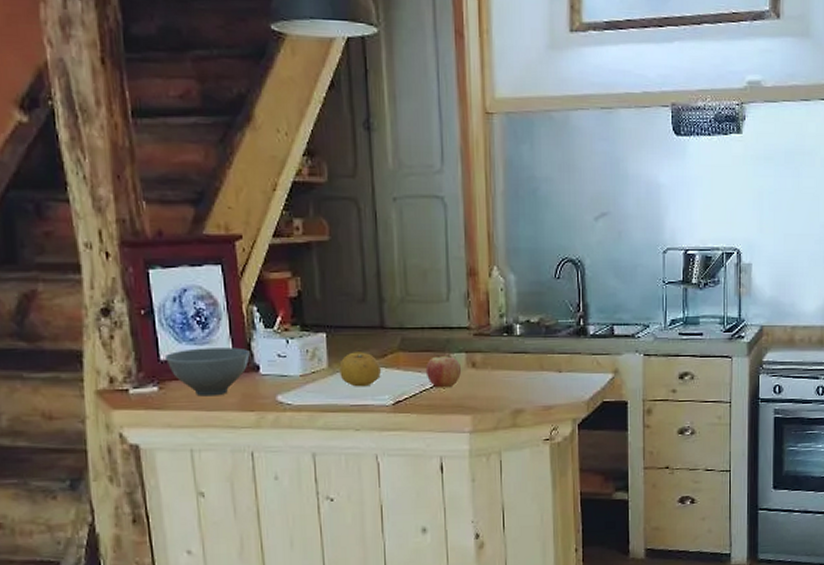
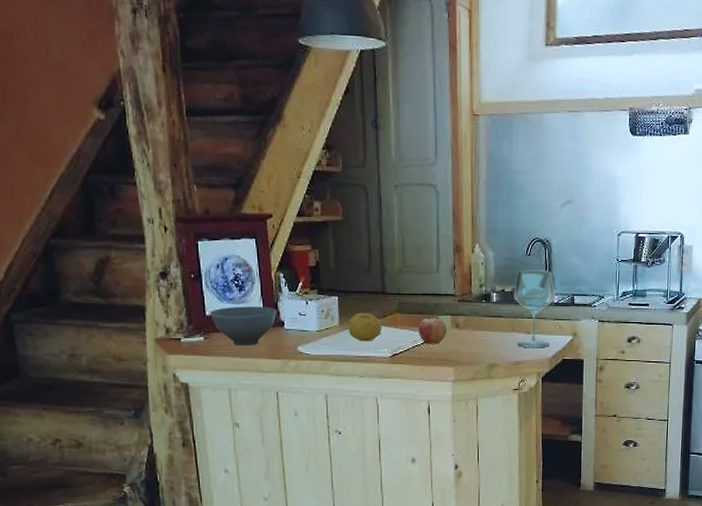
wine glass: none [541,295,592,390] -> present [514,269,556,348]

